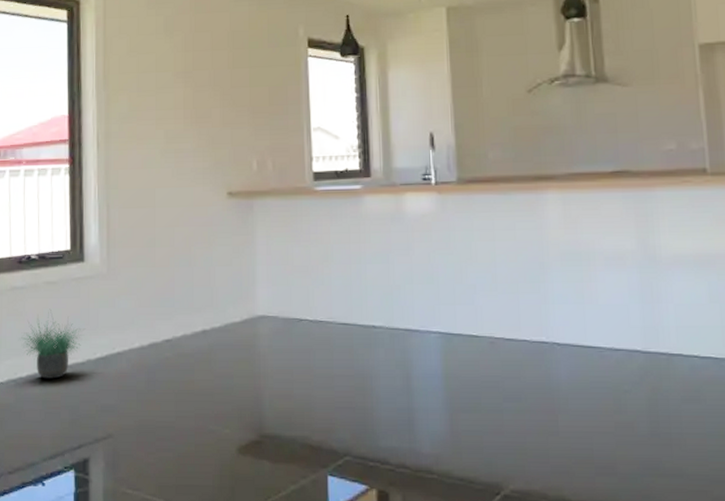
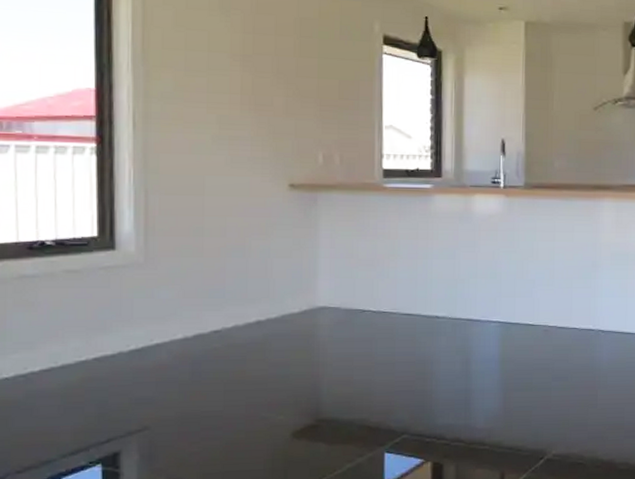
potted plant: present [21,310,85,379] -> none [33,300,116,373]

